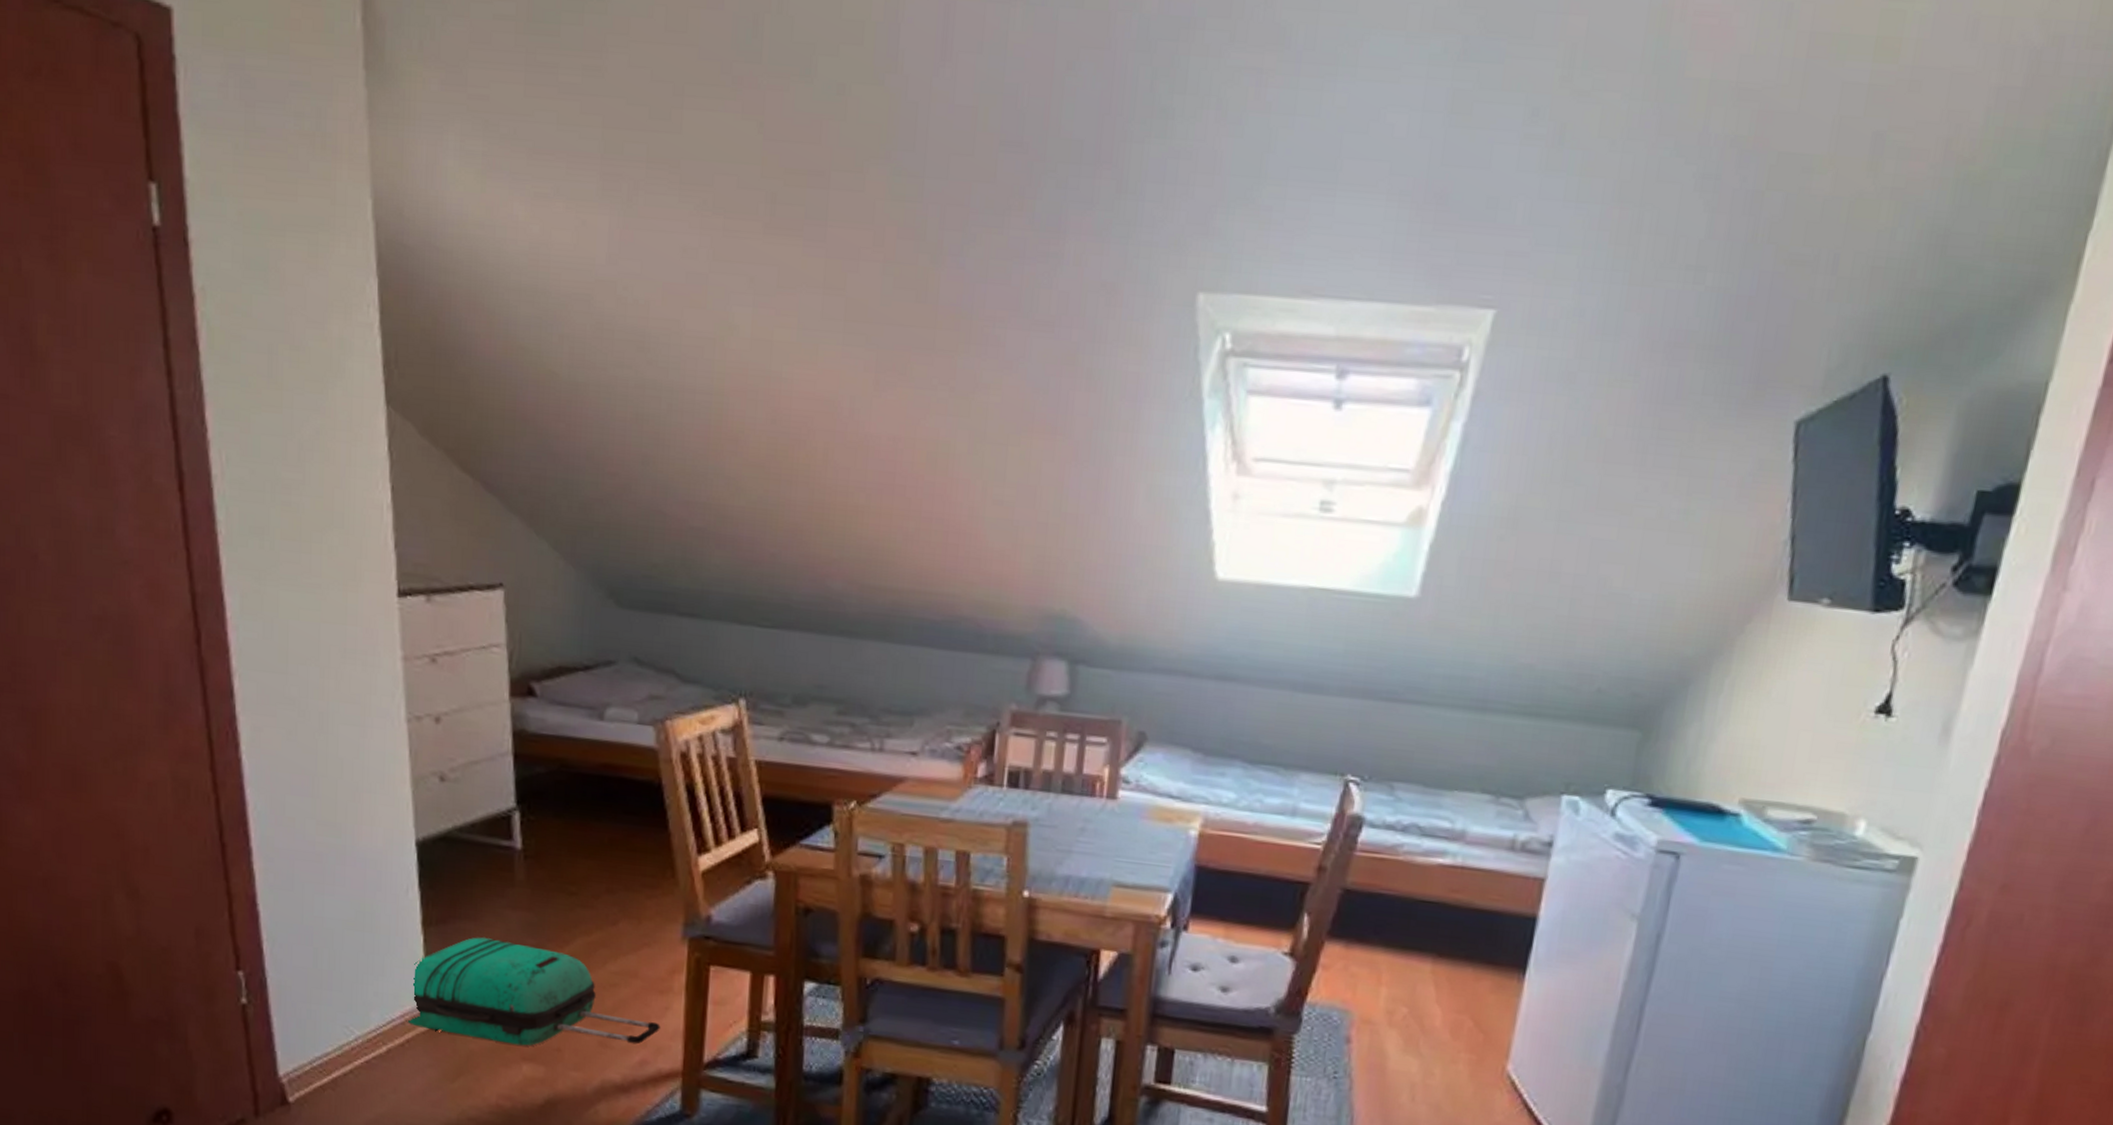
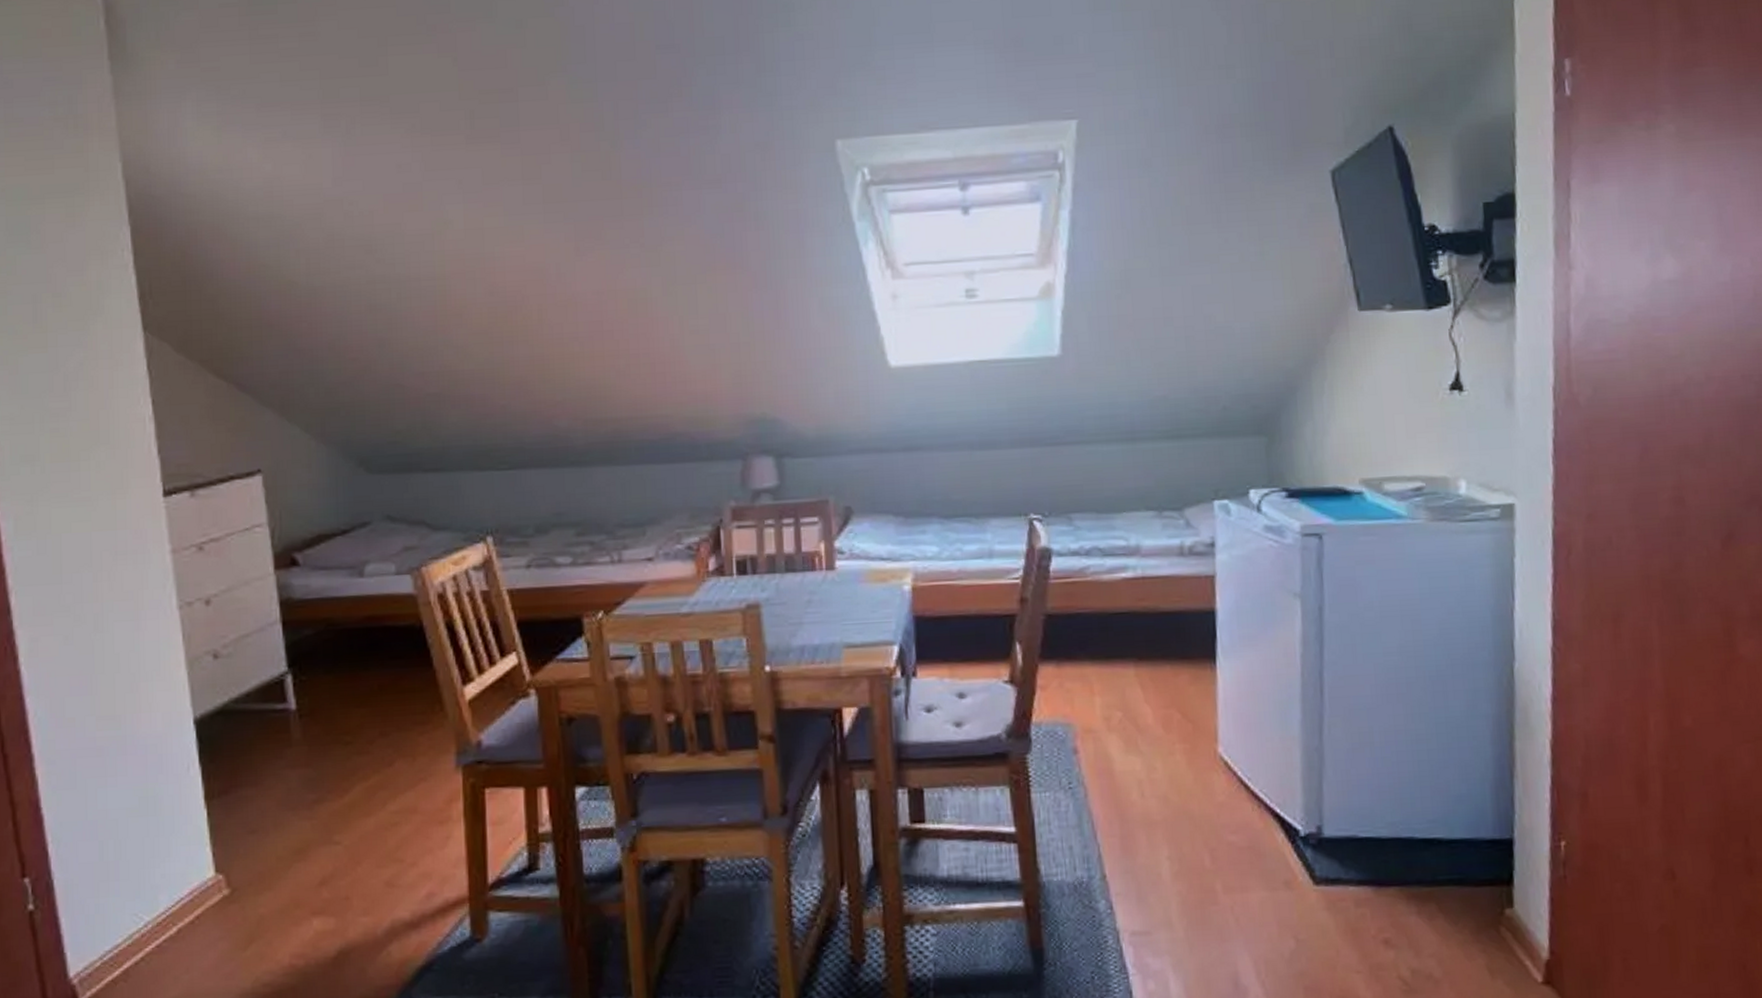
suitcase: present [406,937,660,1046] -> none [194,800,444,902]

